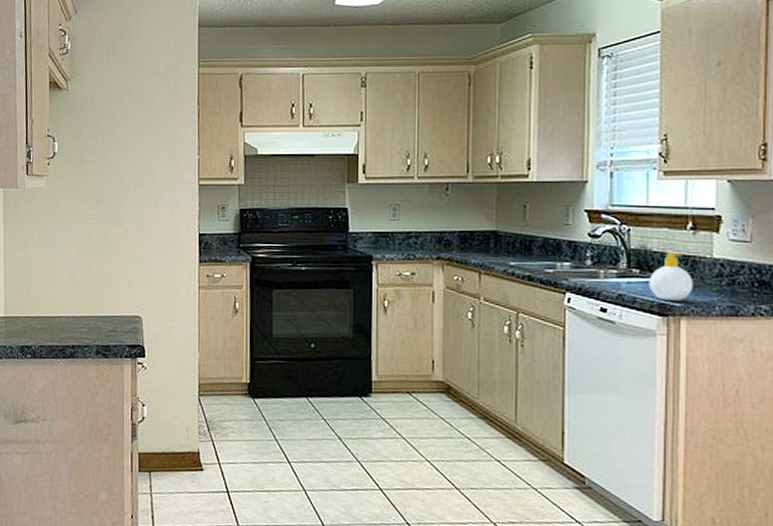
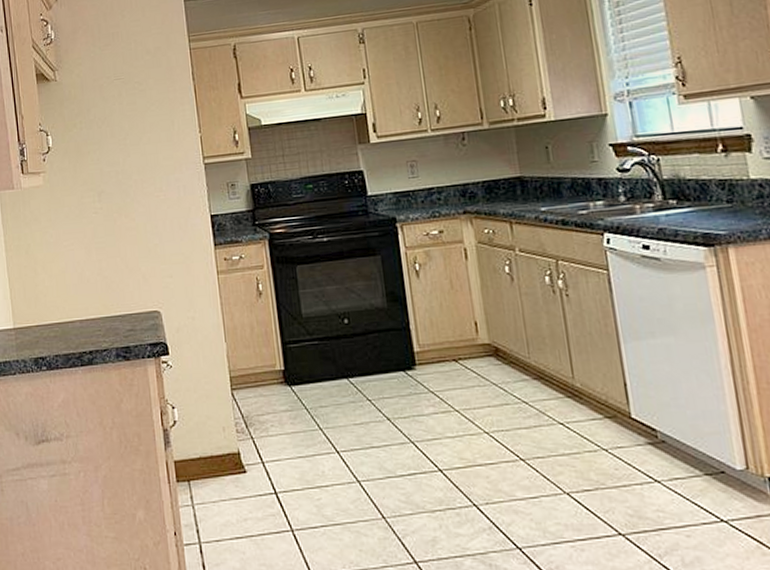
soap bottle: present [649,253,694,301] -> none [688,178,736,230]

